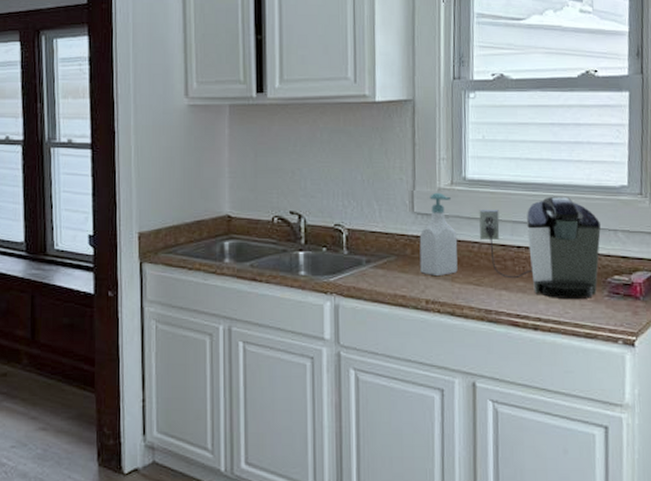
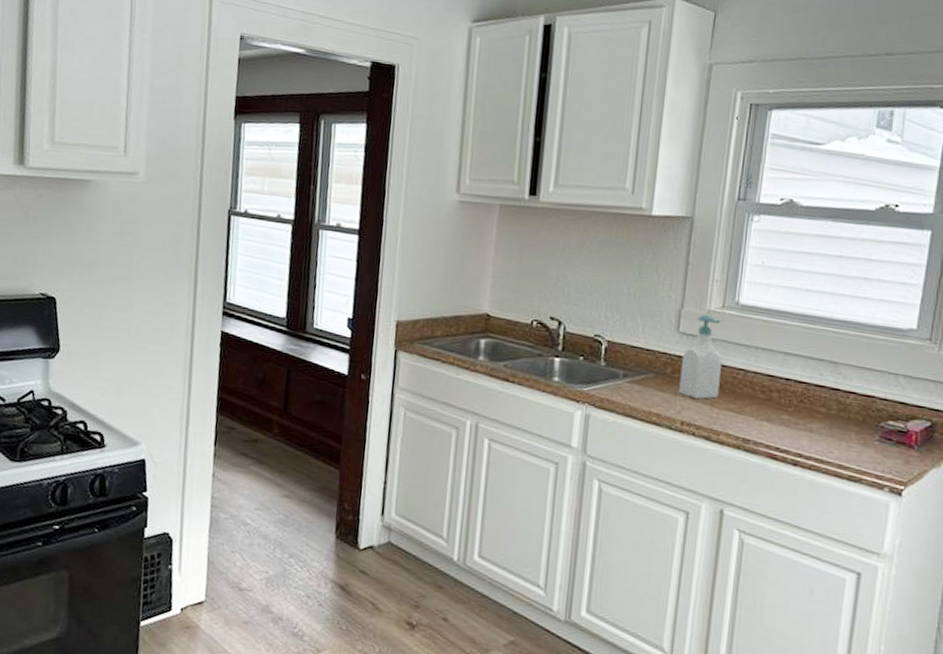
coffee maker: present [479,196,601,300] -> none [747,331,880,441]

